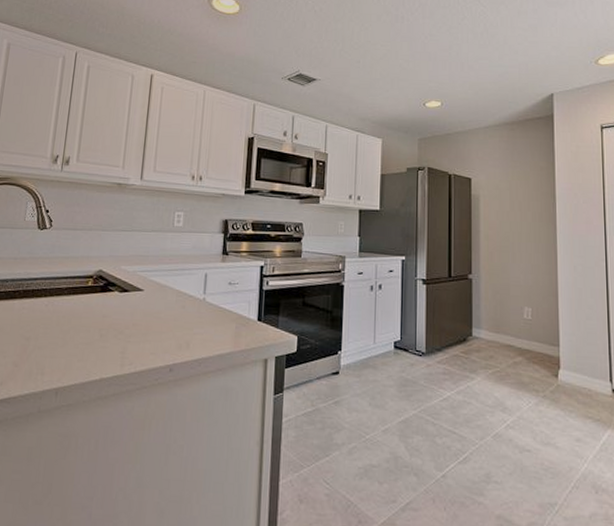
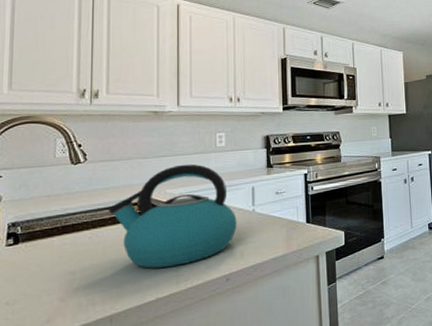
kettle: none [66,241,187,347] -> present [109,164,237,269]

